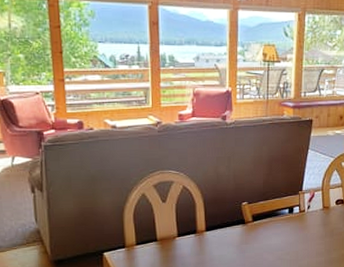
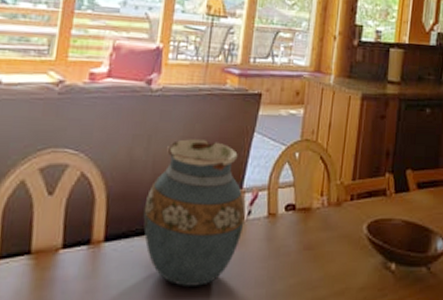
vase: none [231,157,306,258] -> present [143,139,246,286]

